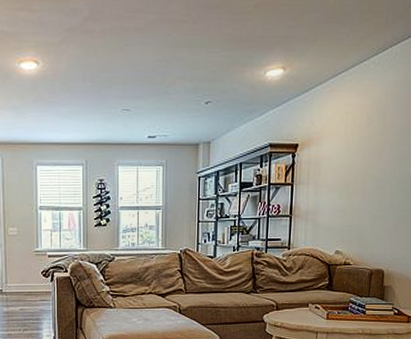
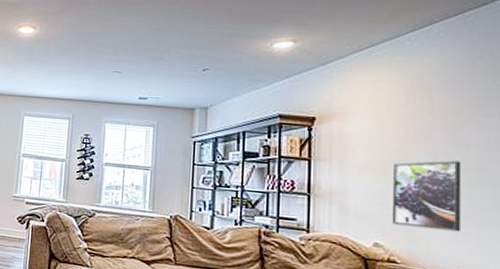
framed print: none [349,173,401,234] -> present [391,160,462,232]

